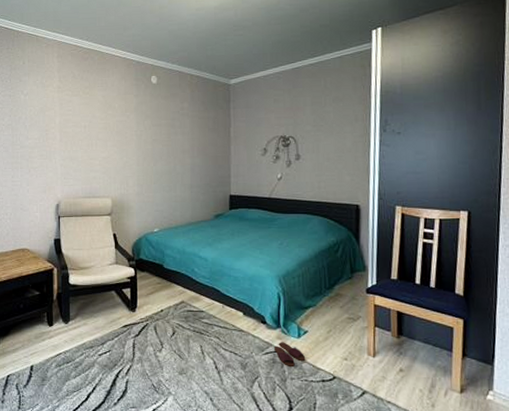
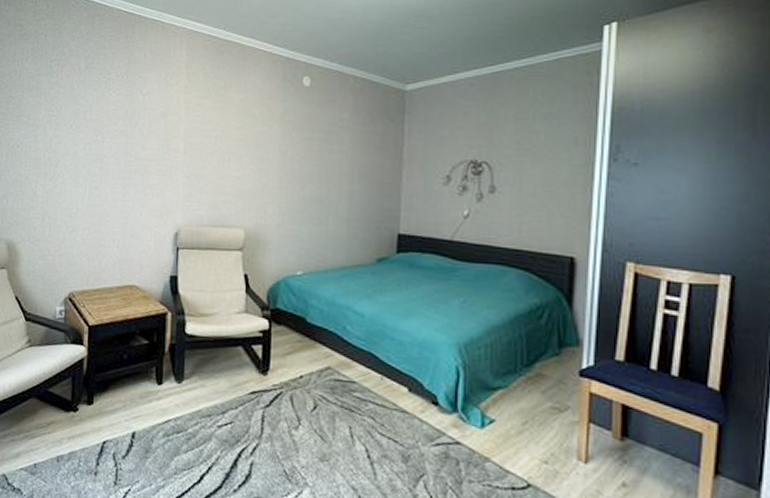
slippers: present [274,342,306,366] -> none [448,431,491,465]

